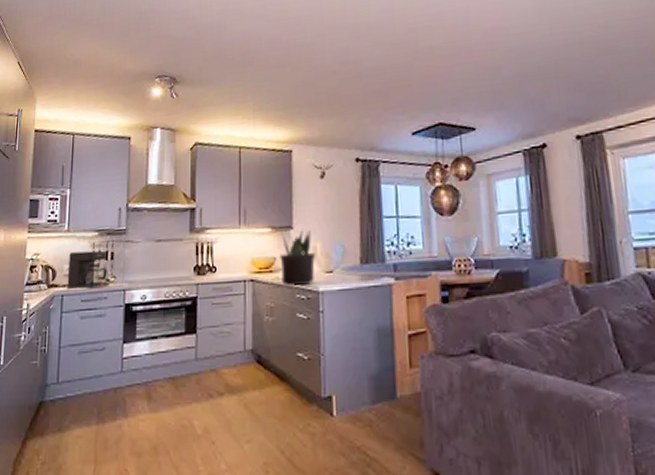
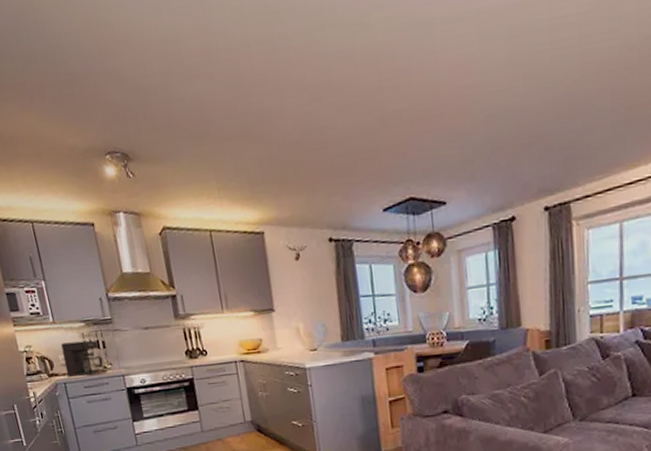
planter: present [280,228,316,286] -> none [263,310,301,364]

